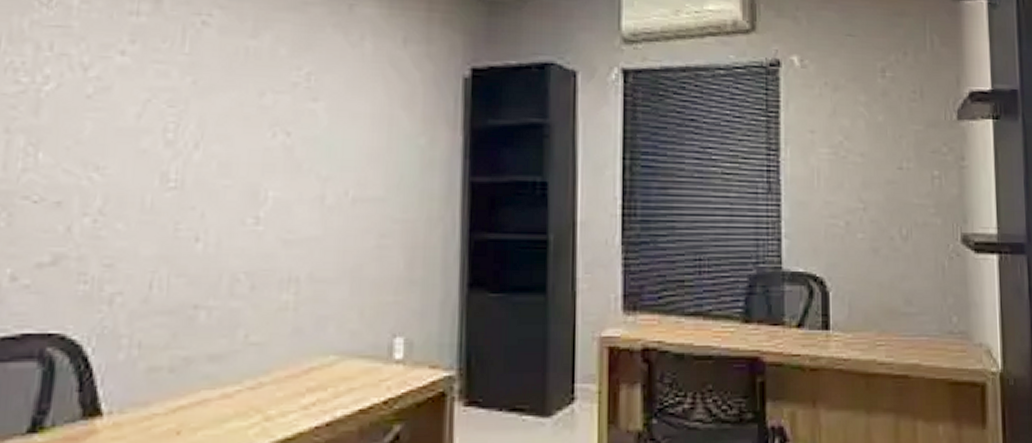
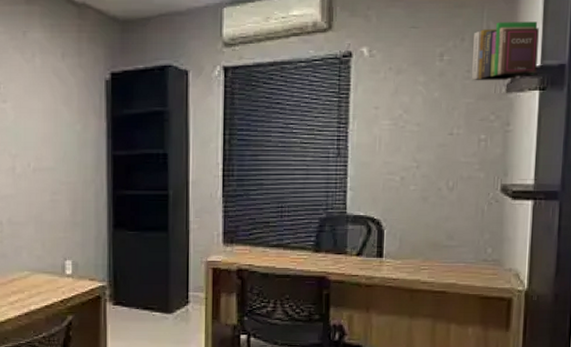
books: none [917,35,988,105] -> present [472,21,539,81]

